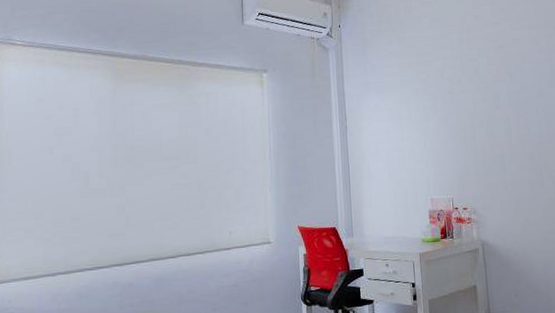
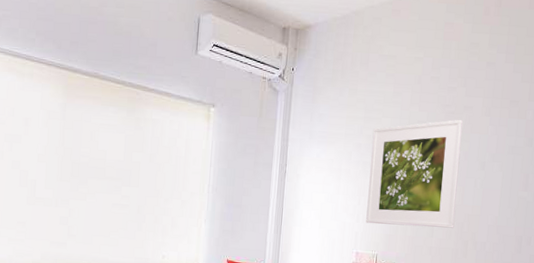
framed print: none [427,52,525,167] -> present [366,119,464,228]

